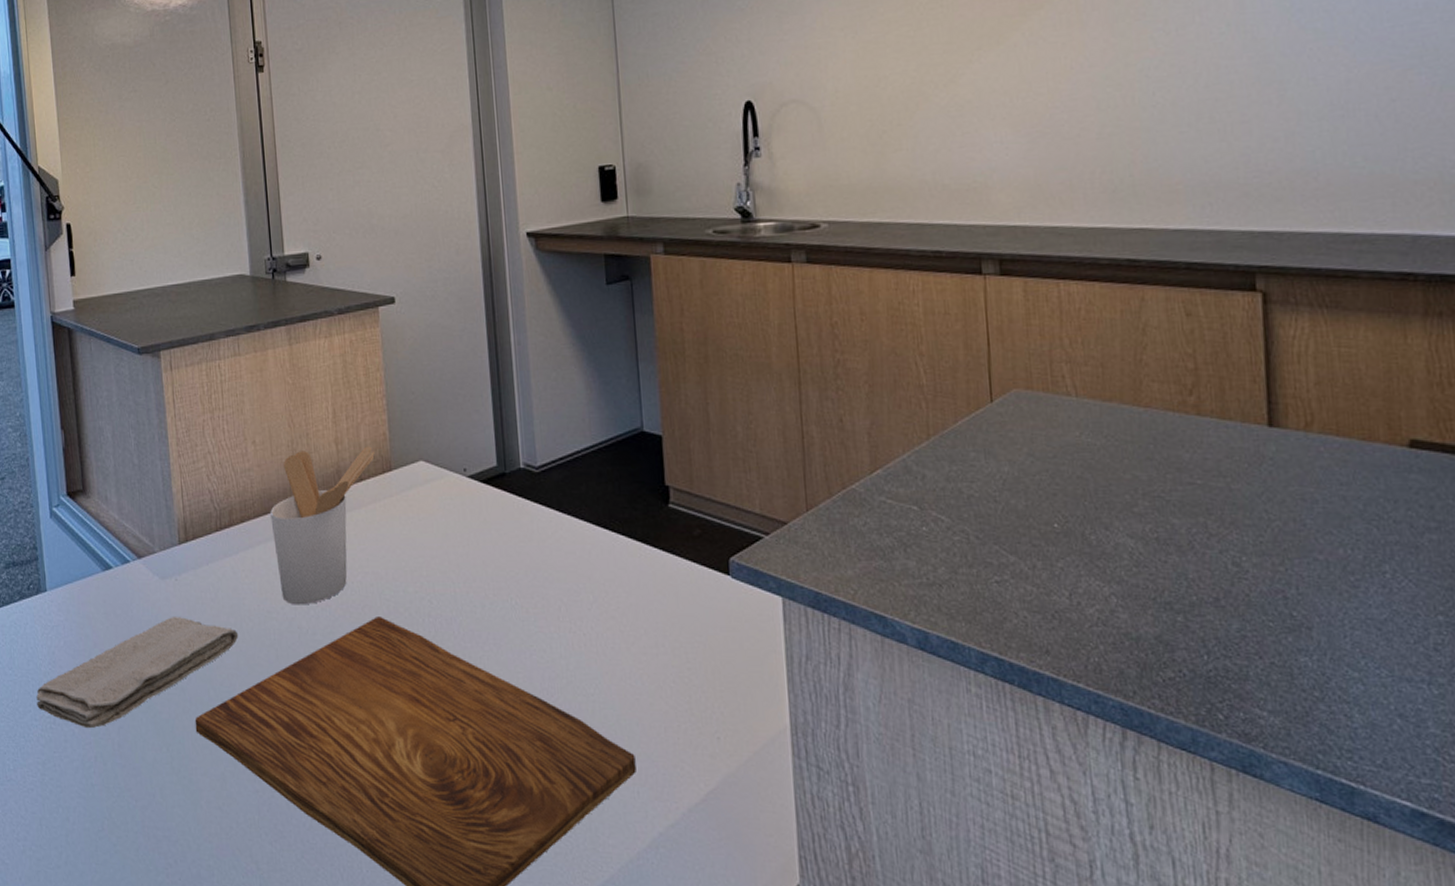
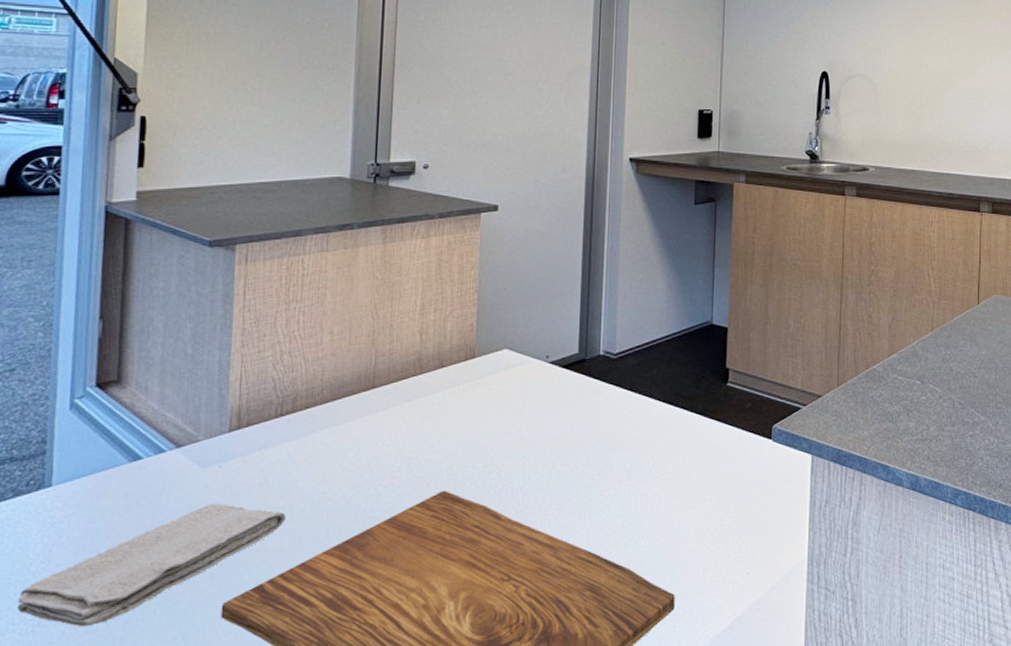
utensil holder: present [270,446,375,605] -> none [339,336,459,485]

